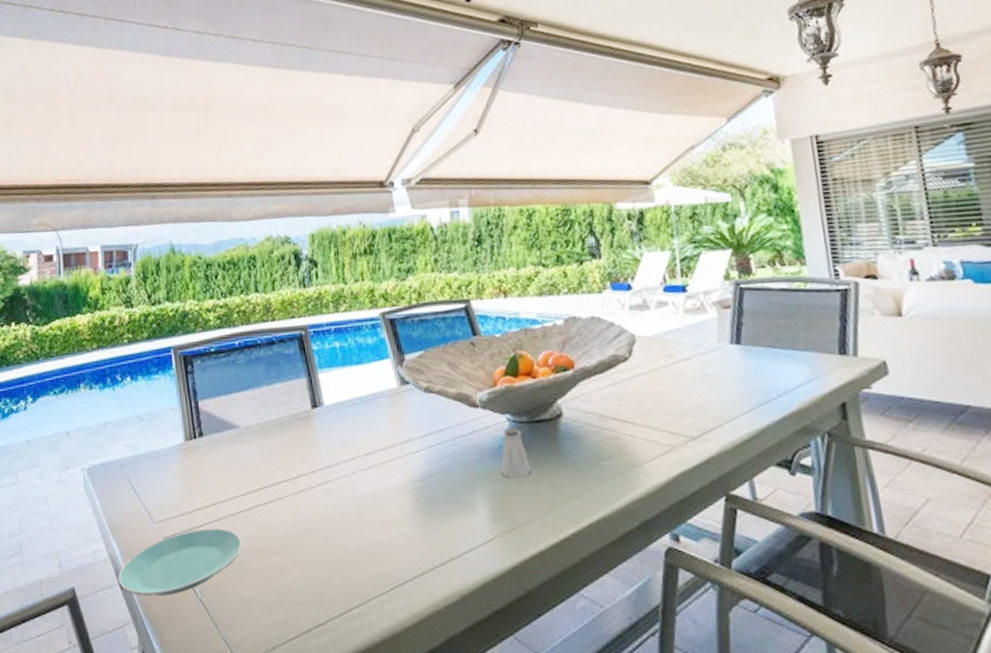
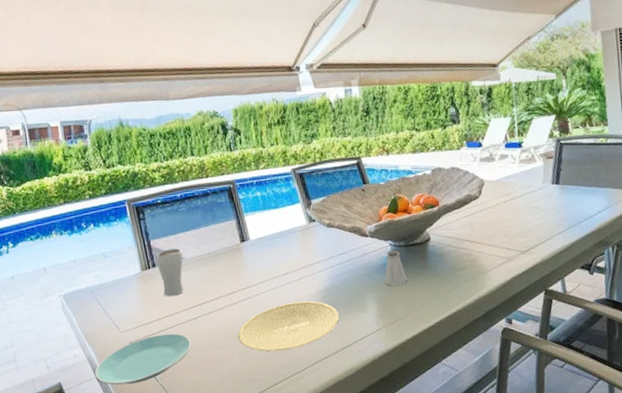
drinking glass: none [204,412,238,478] -> present [156,248,184,297]
plate: none [303,492,439,562] -> present [238,301,340,352]

